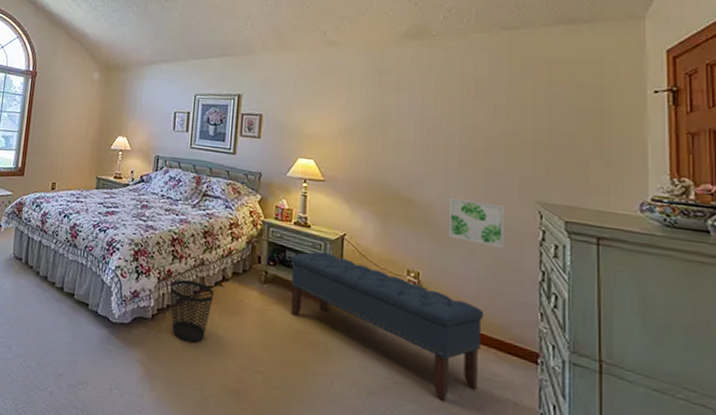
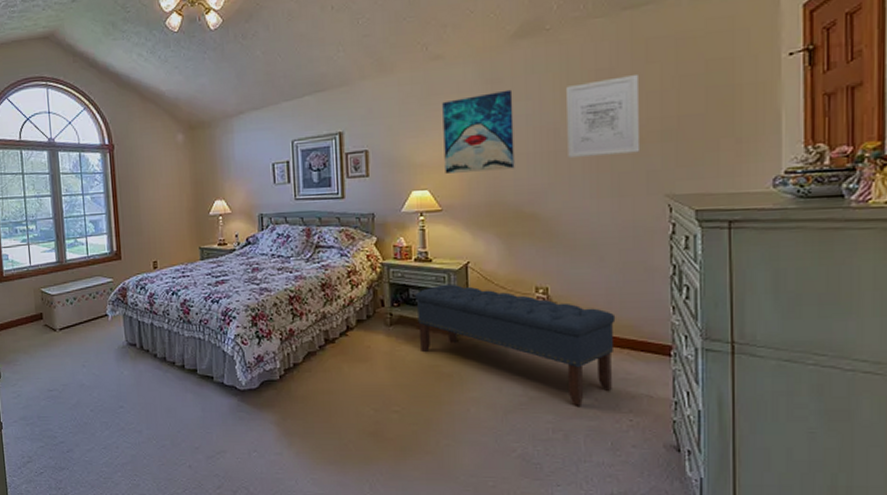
wastebasket: present [169,279,214,343] -> none [293,335,340,395]
wall art: none [330,81,399,154] -> present [442,89,515,174]
wall art: none [446,86,515,158] -> present [567,75,641,157]
wall art: present [448,197,504,248] -> none [574,204,633,249]

